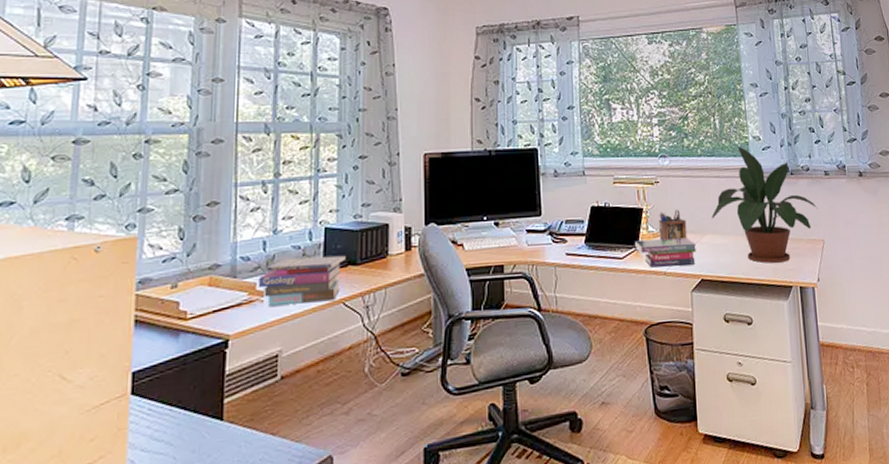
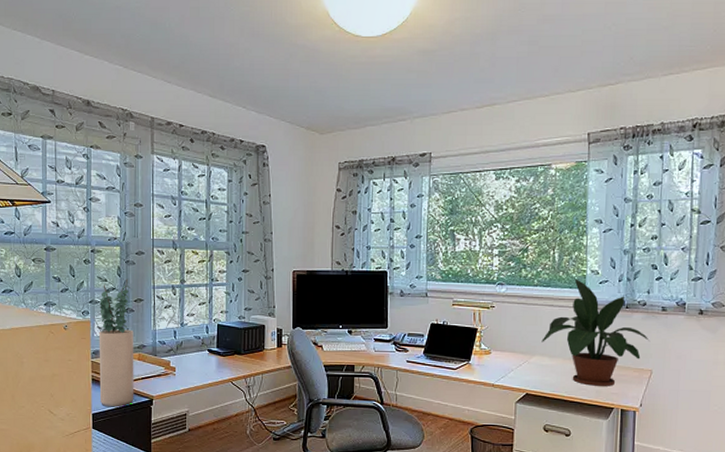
vase: none [145,176,204,360] -> present [99,279,134,407]
books: present [259,255,346,307] -> none [172,345,233,380]
books: present [635,237,696,268] -> none [468,355,524,380]
desk organizer: present [659,209,687,240] -> none [491,331,517,358]

